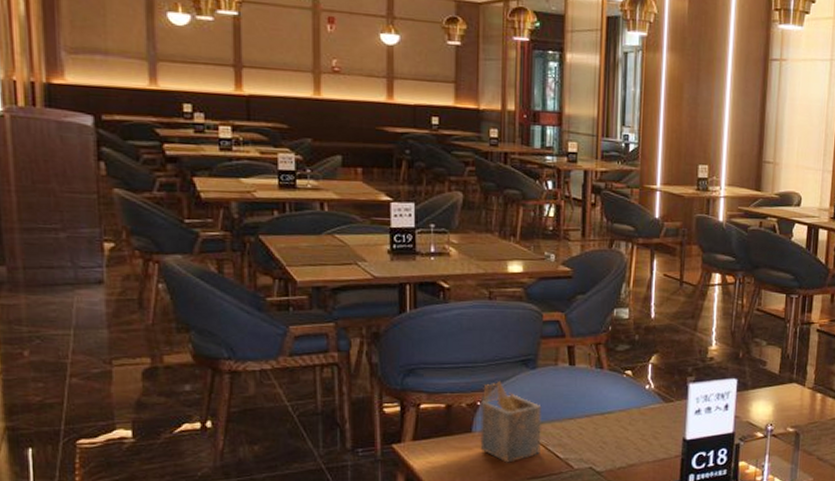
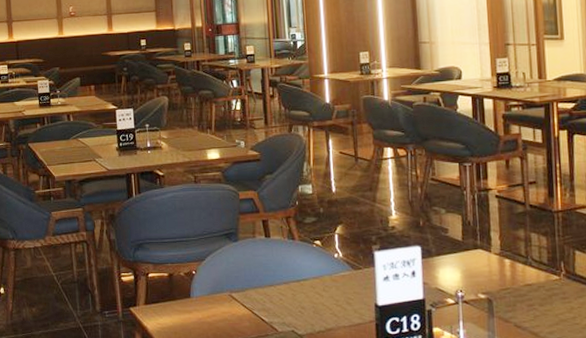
napkin holder: present [480,380,542,463] -> none [196,252,248,325]

